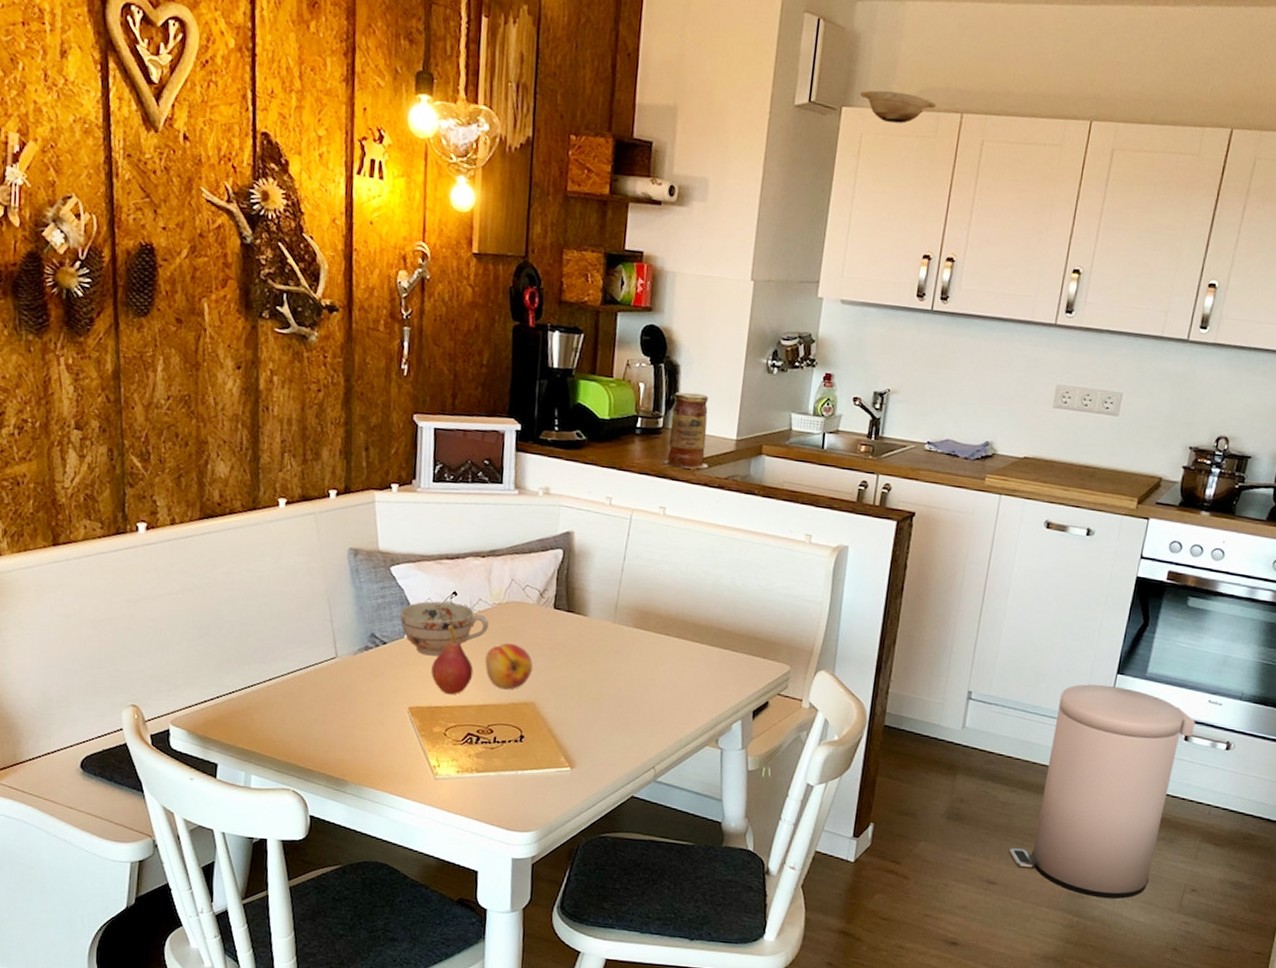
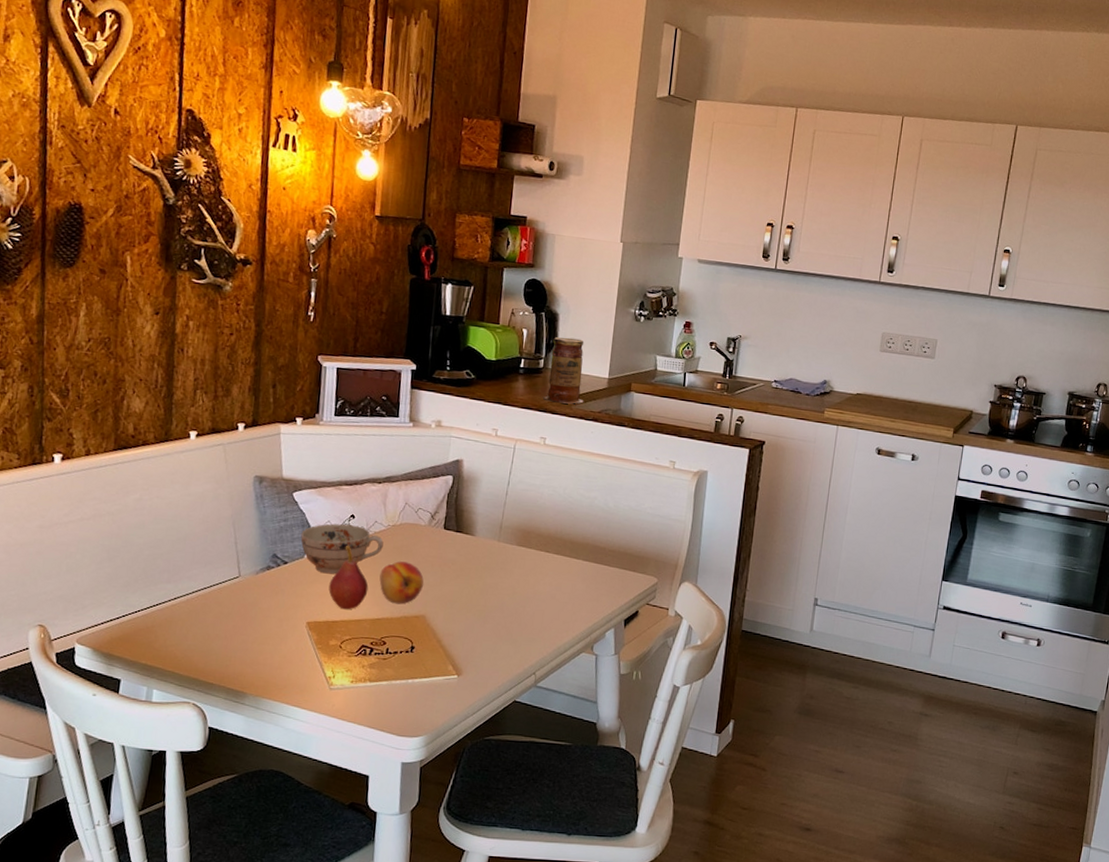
decorative bowl: present [860,90,936,124] -> none [712,87,775,115]
pedal bin: present [1008,684,1195,899] -> none [854,590,1010,783]

